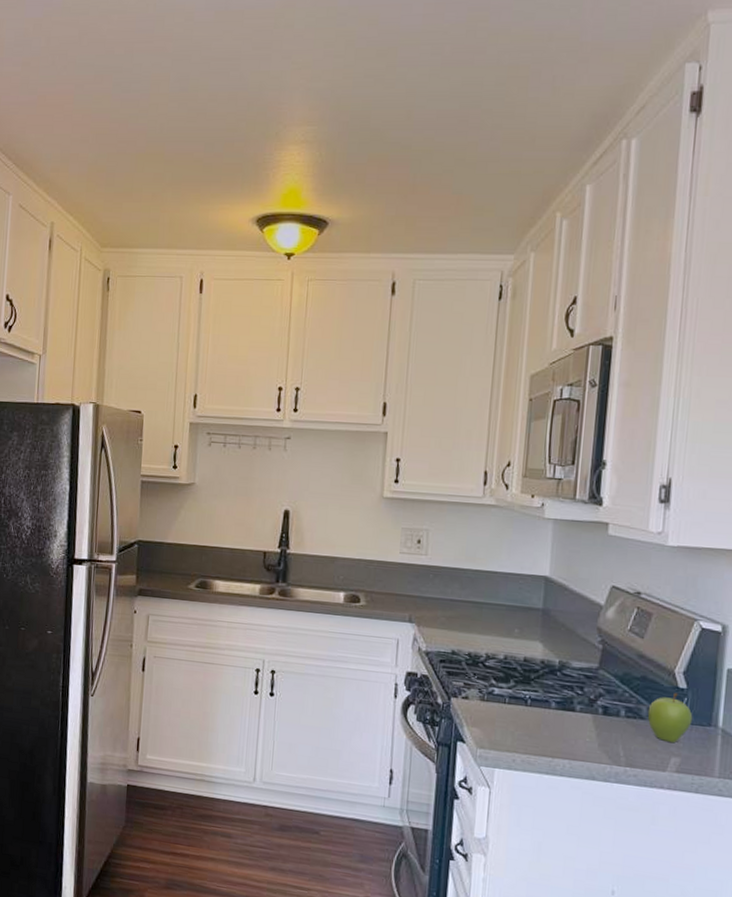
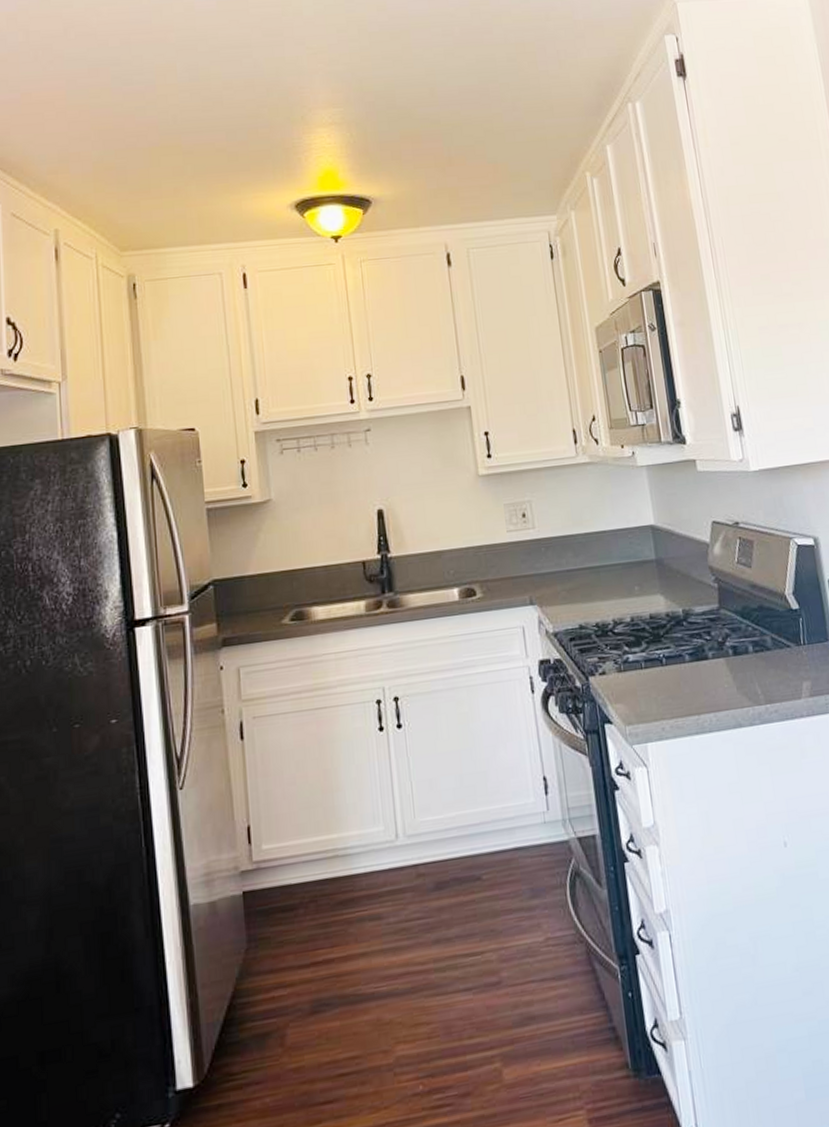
fruit: present [647,693,693,743] -> none [771,615,812,668]

